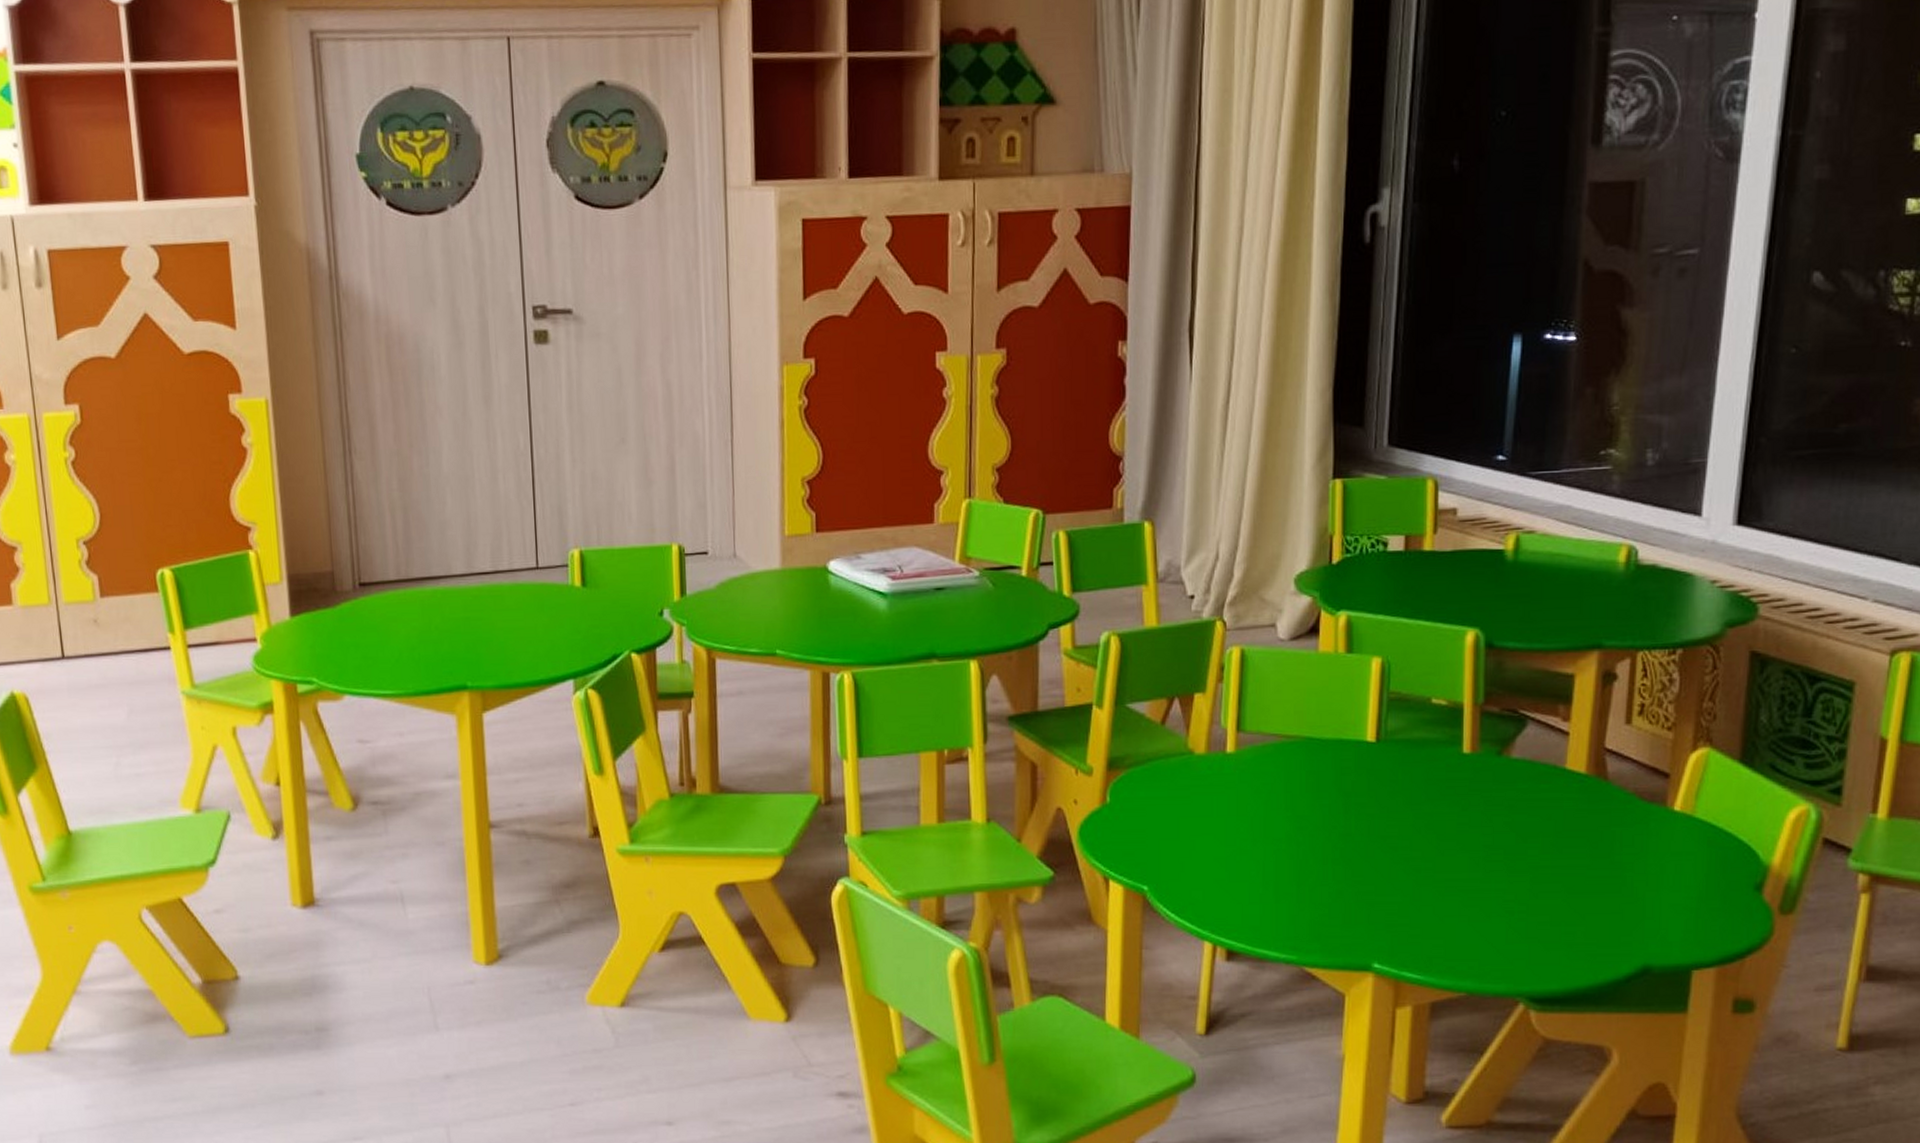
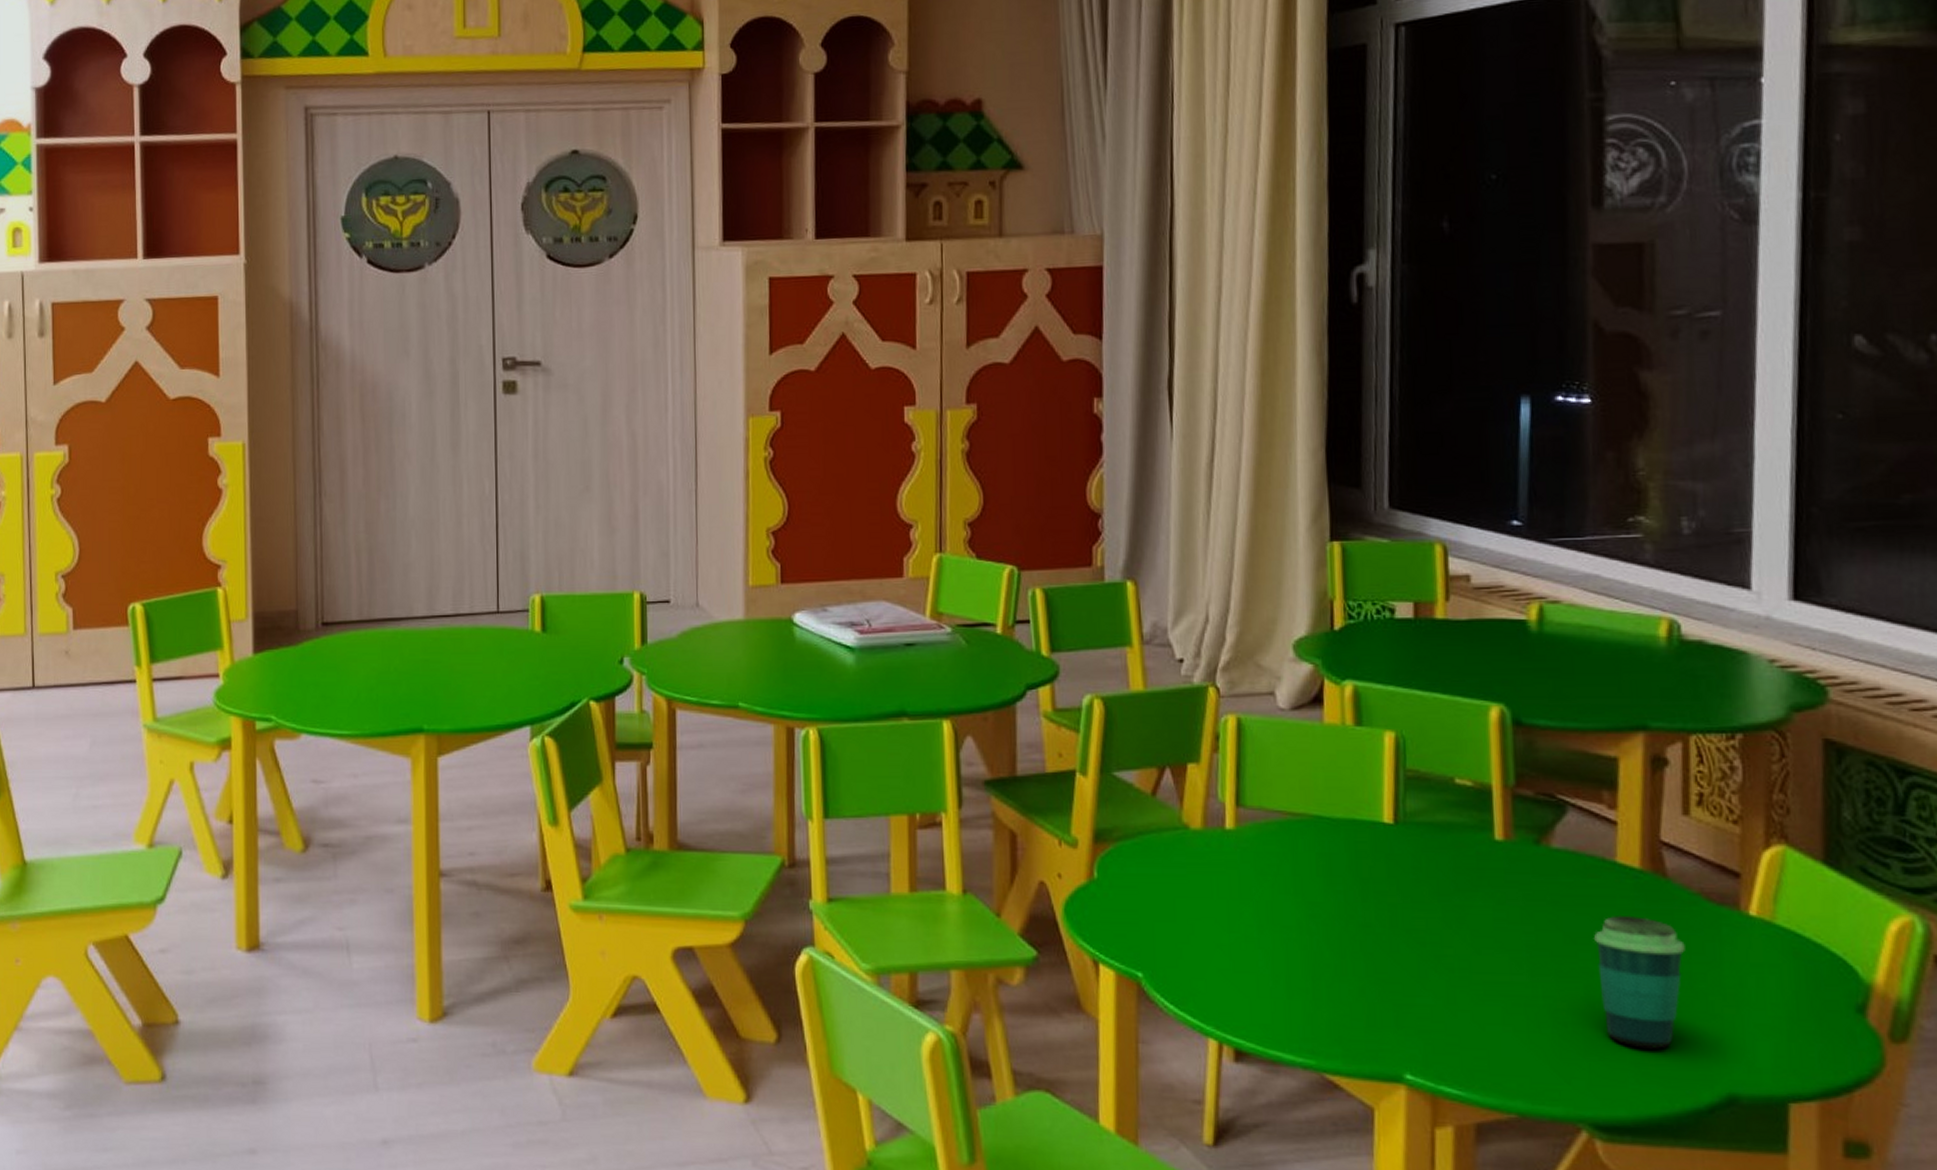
cup: none [1542,815,1618,930] -> present [1594,914,1685,1049]

